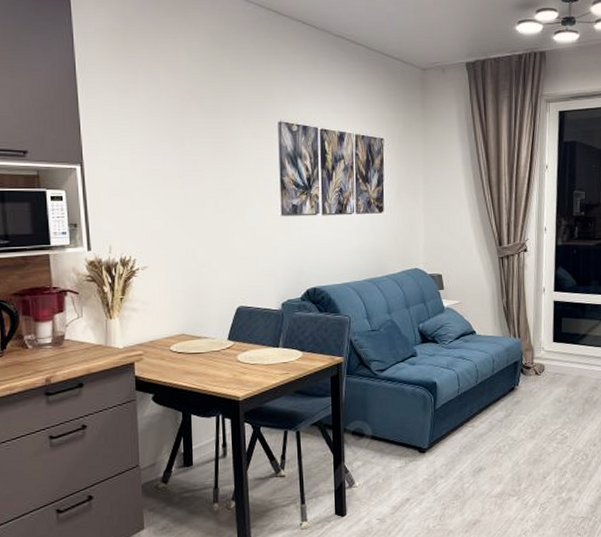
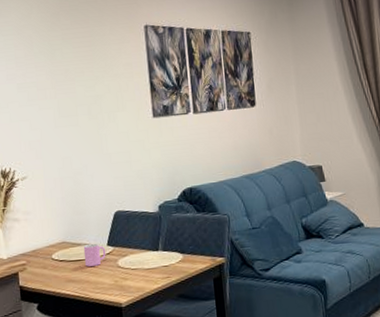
cup: none [203,337,226,360] -> present [83,243,106,267]

